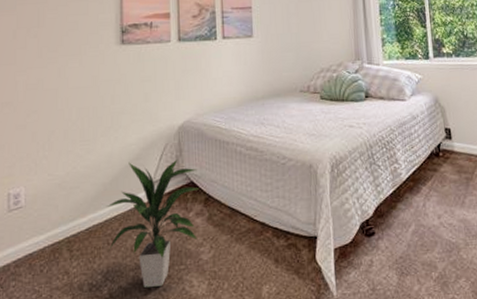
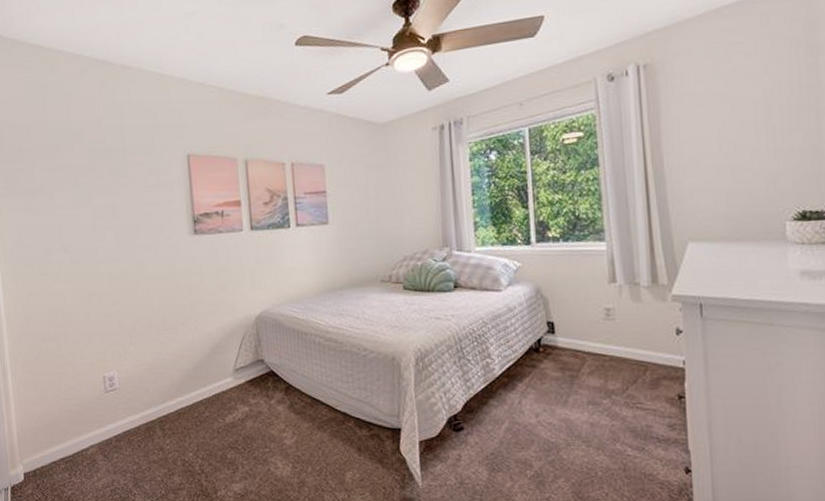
indoor plant: present [107,160,199,287] -> none [192,349,279,466]

